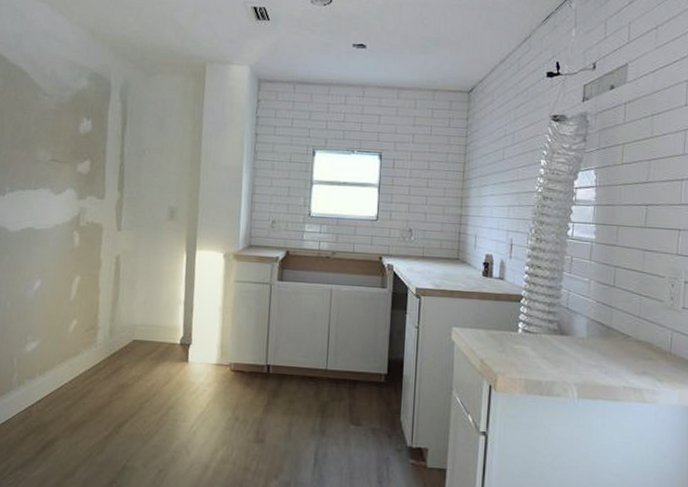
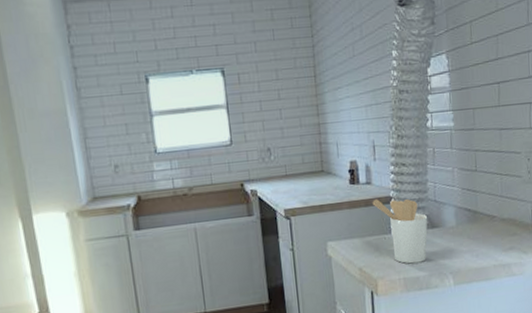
utensil holder: none [502,295,558,367] -> present [372,199,428,264]

